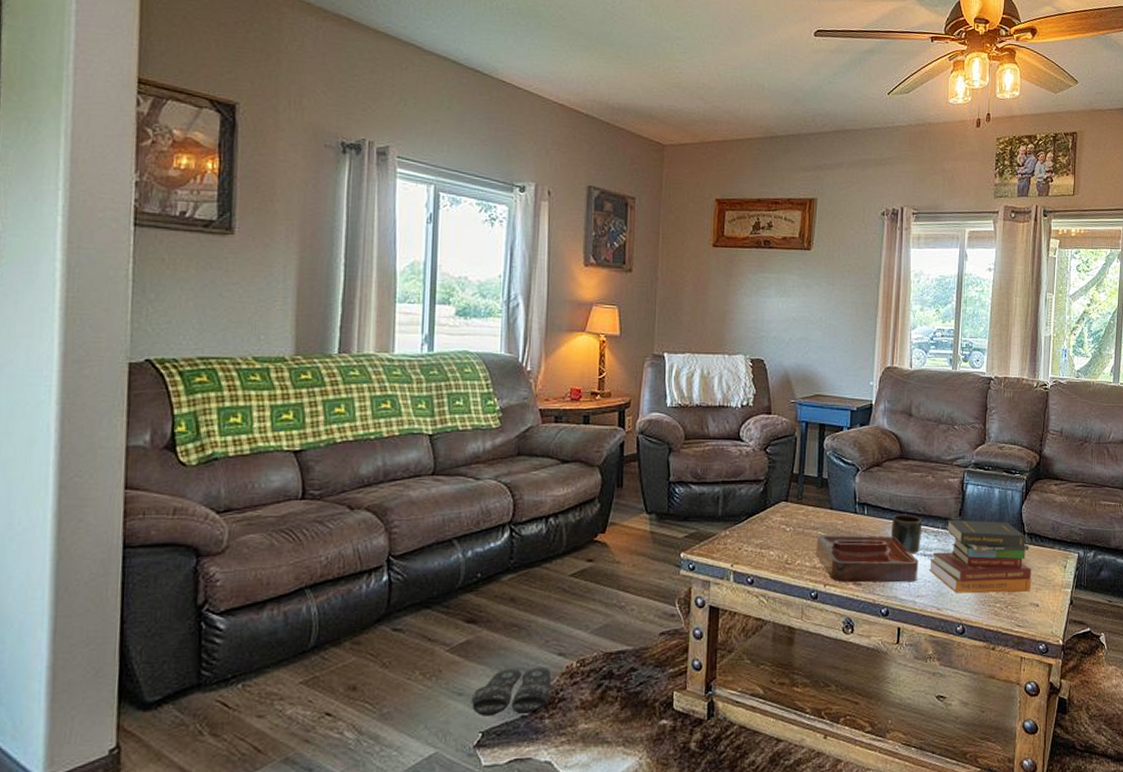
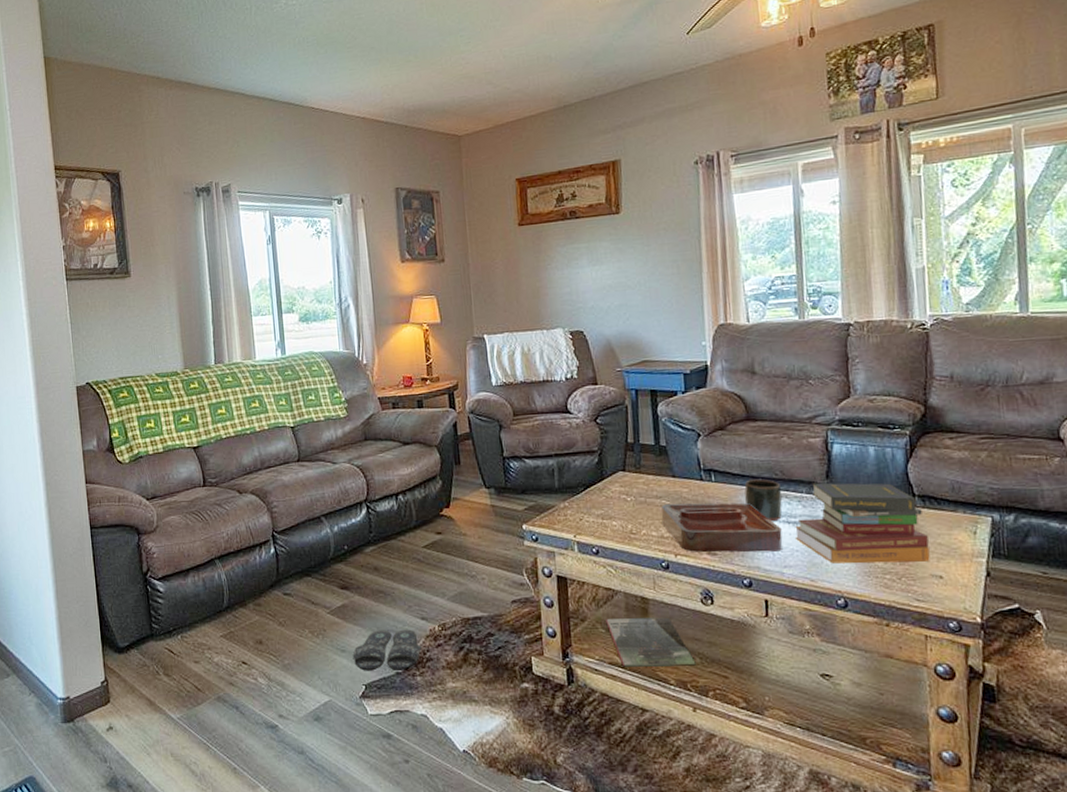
magazine: none [752,646,832,698] -> present [606,617,696,667]

